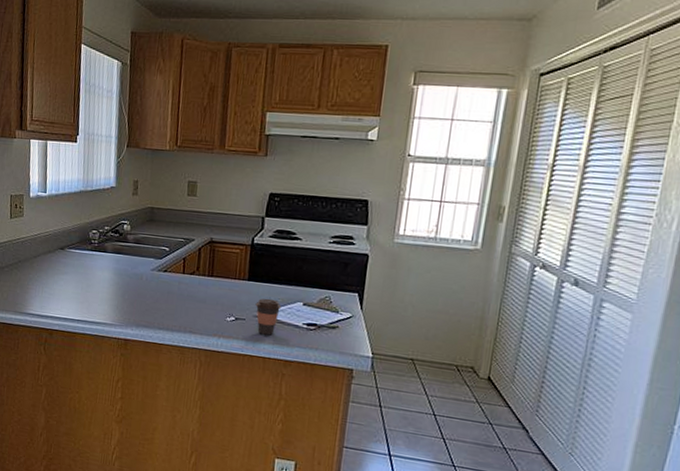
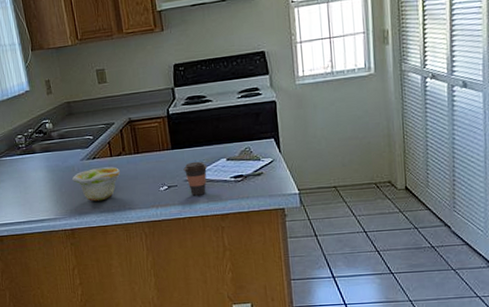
bowl: none [138,281,190,318] -> present [72,166,121,202]

